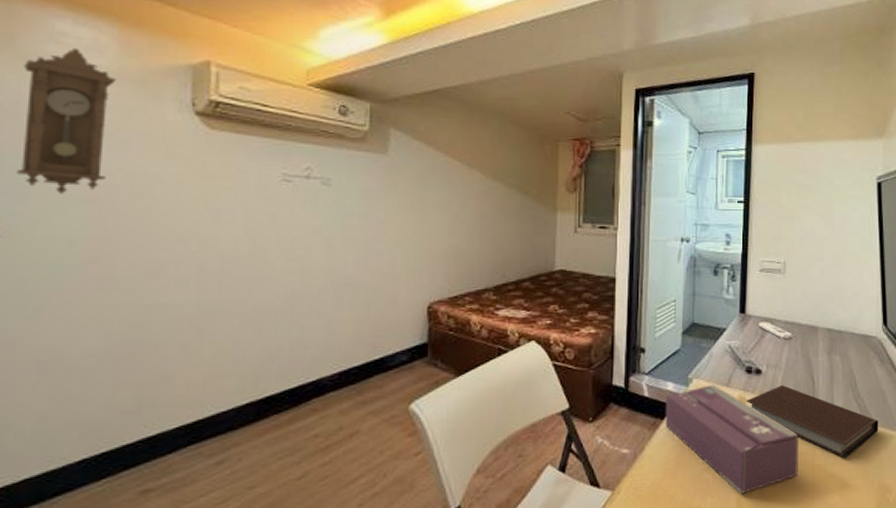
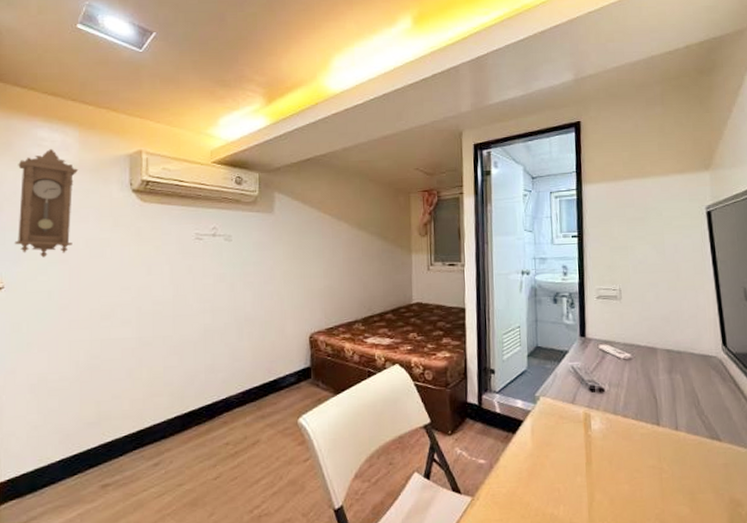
tissue box: present [665,384,799,494] -> none [516,402,647,504]
notebook: present [746,385,879,459] -> none [591,403,726,473]

